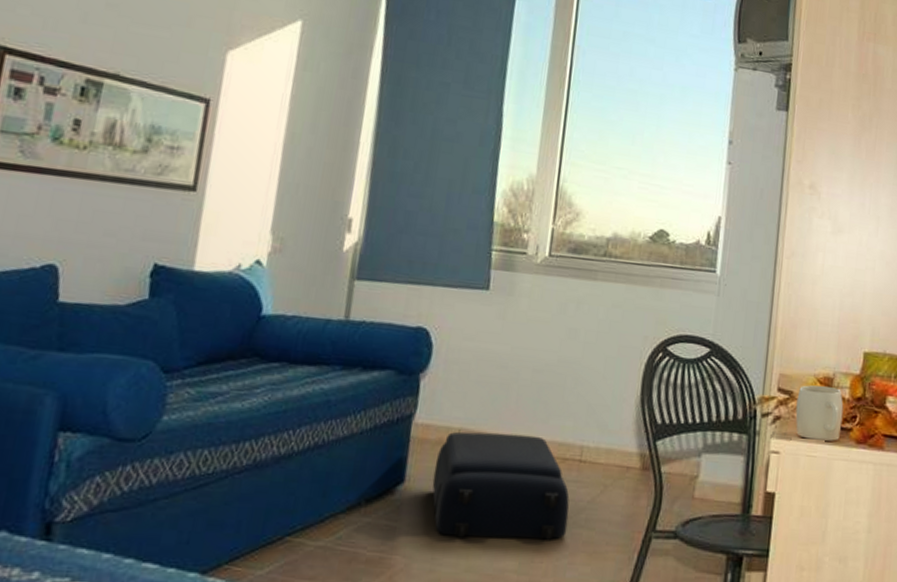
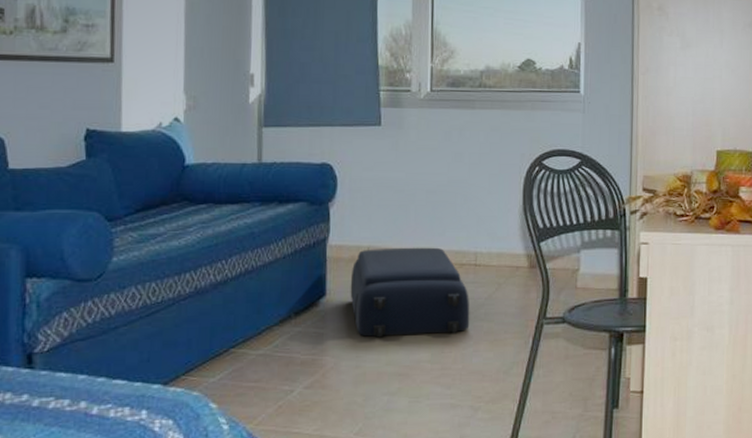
mug: present [795,385,844,442] -> none [660,183,702,231]

